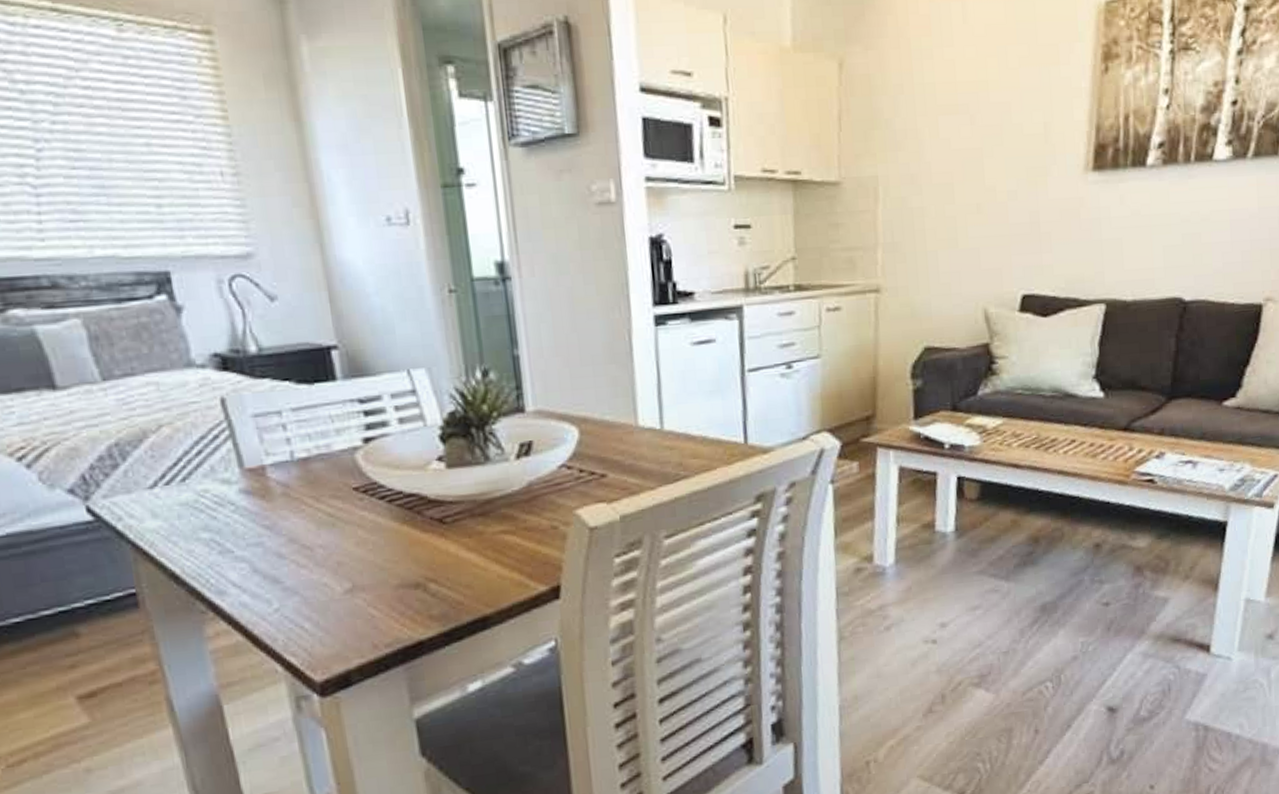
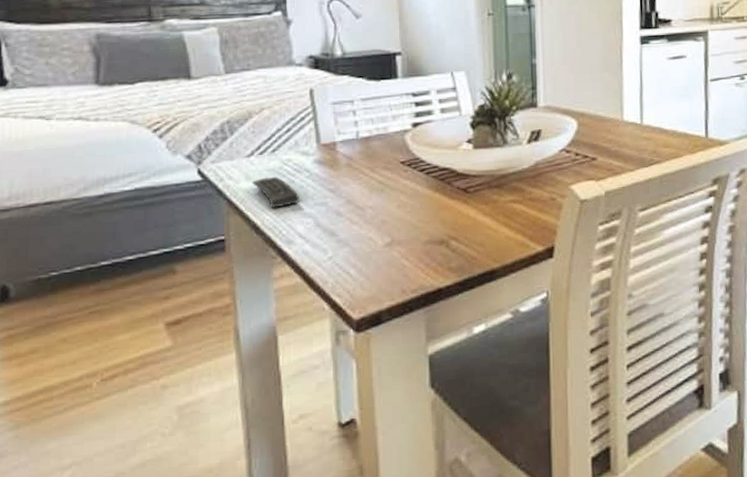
remote control: none [160,512,228,552] -> present [251,176,300,208]

